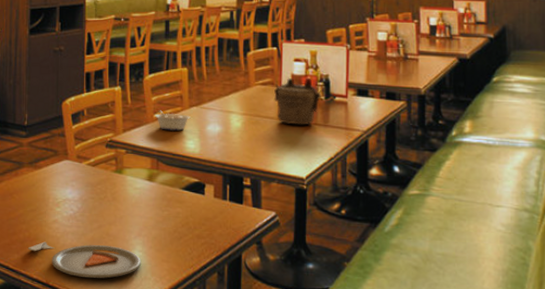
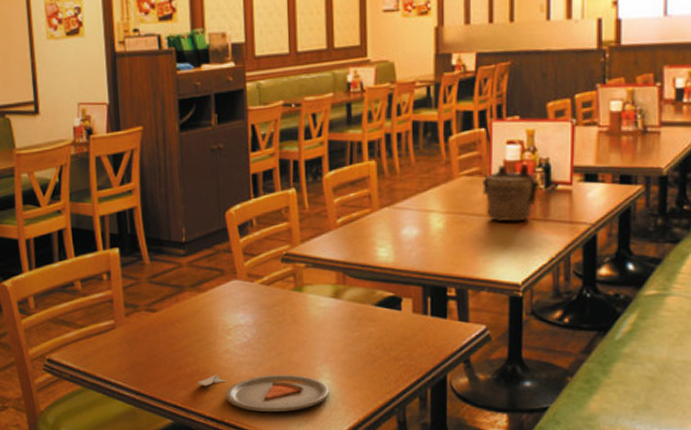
legume: present [155,110,191,131] -> none [338,214,382,238]

